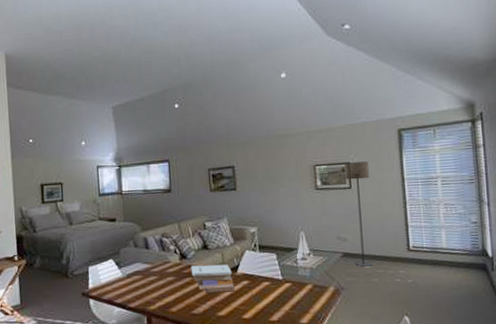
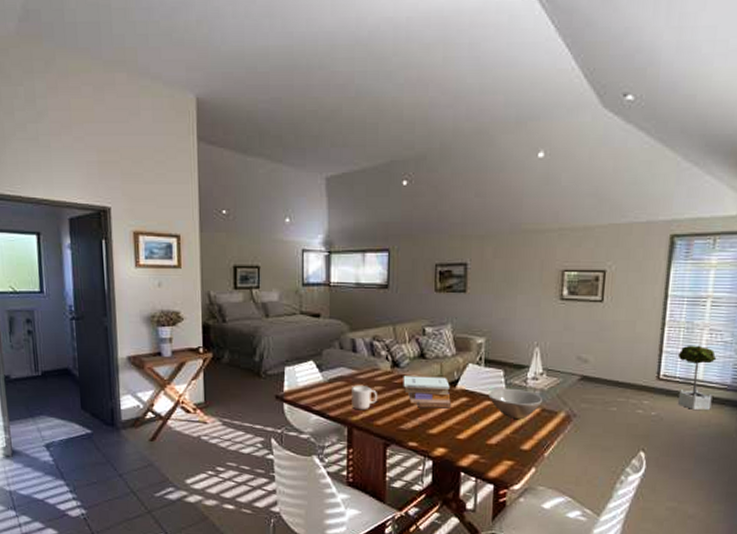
mug: none [147,278,171,300] -> present [352,386,378,410]
bowl: none [266,269,314,296] -> present [488,388,544,419]
floor lamp: present [344,161,373,267] -> none [594,271,629,393]
potted tree: none [421,218,459,276] -> present [677,345,717,411]

